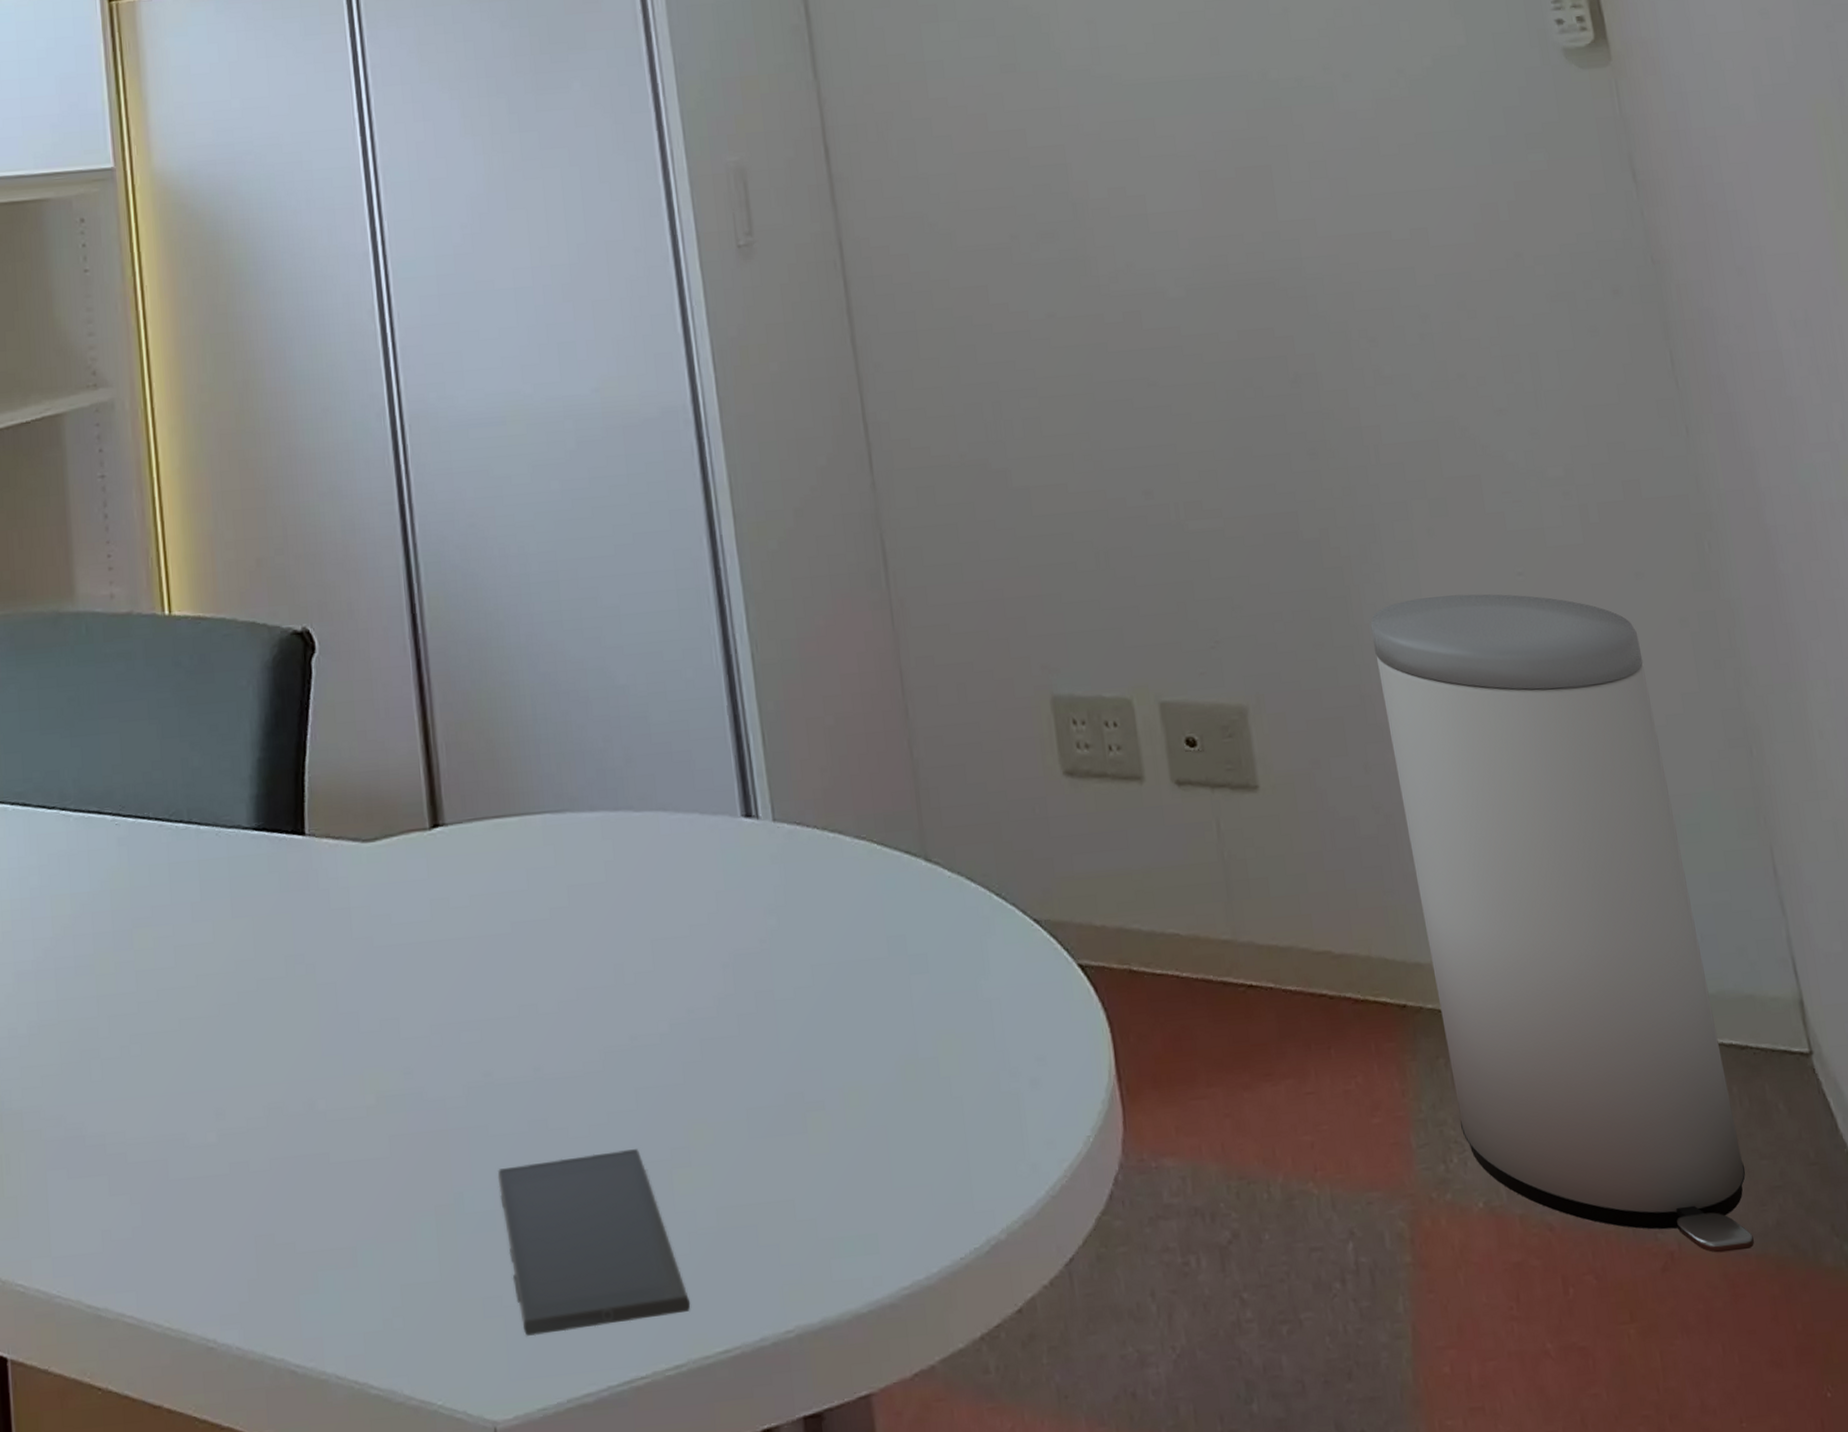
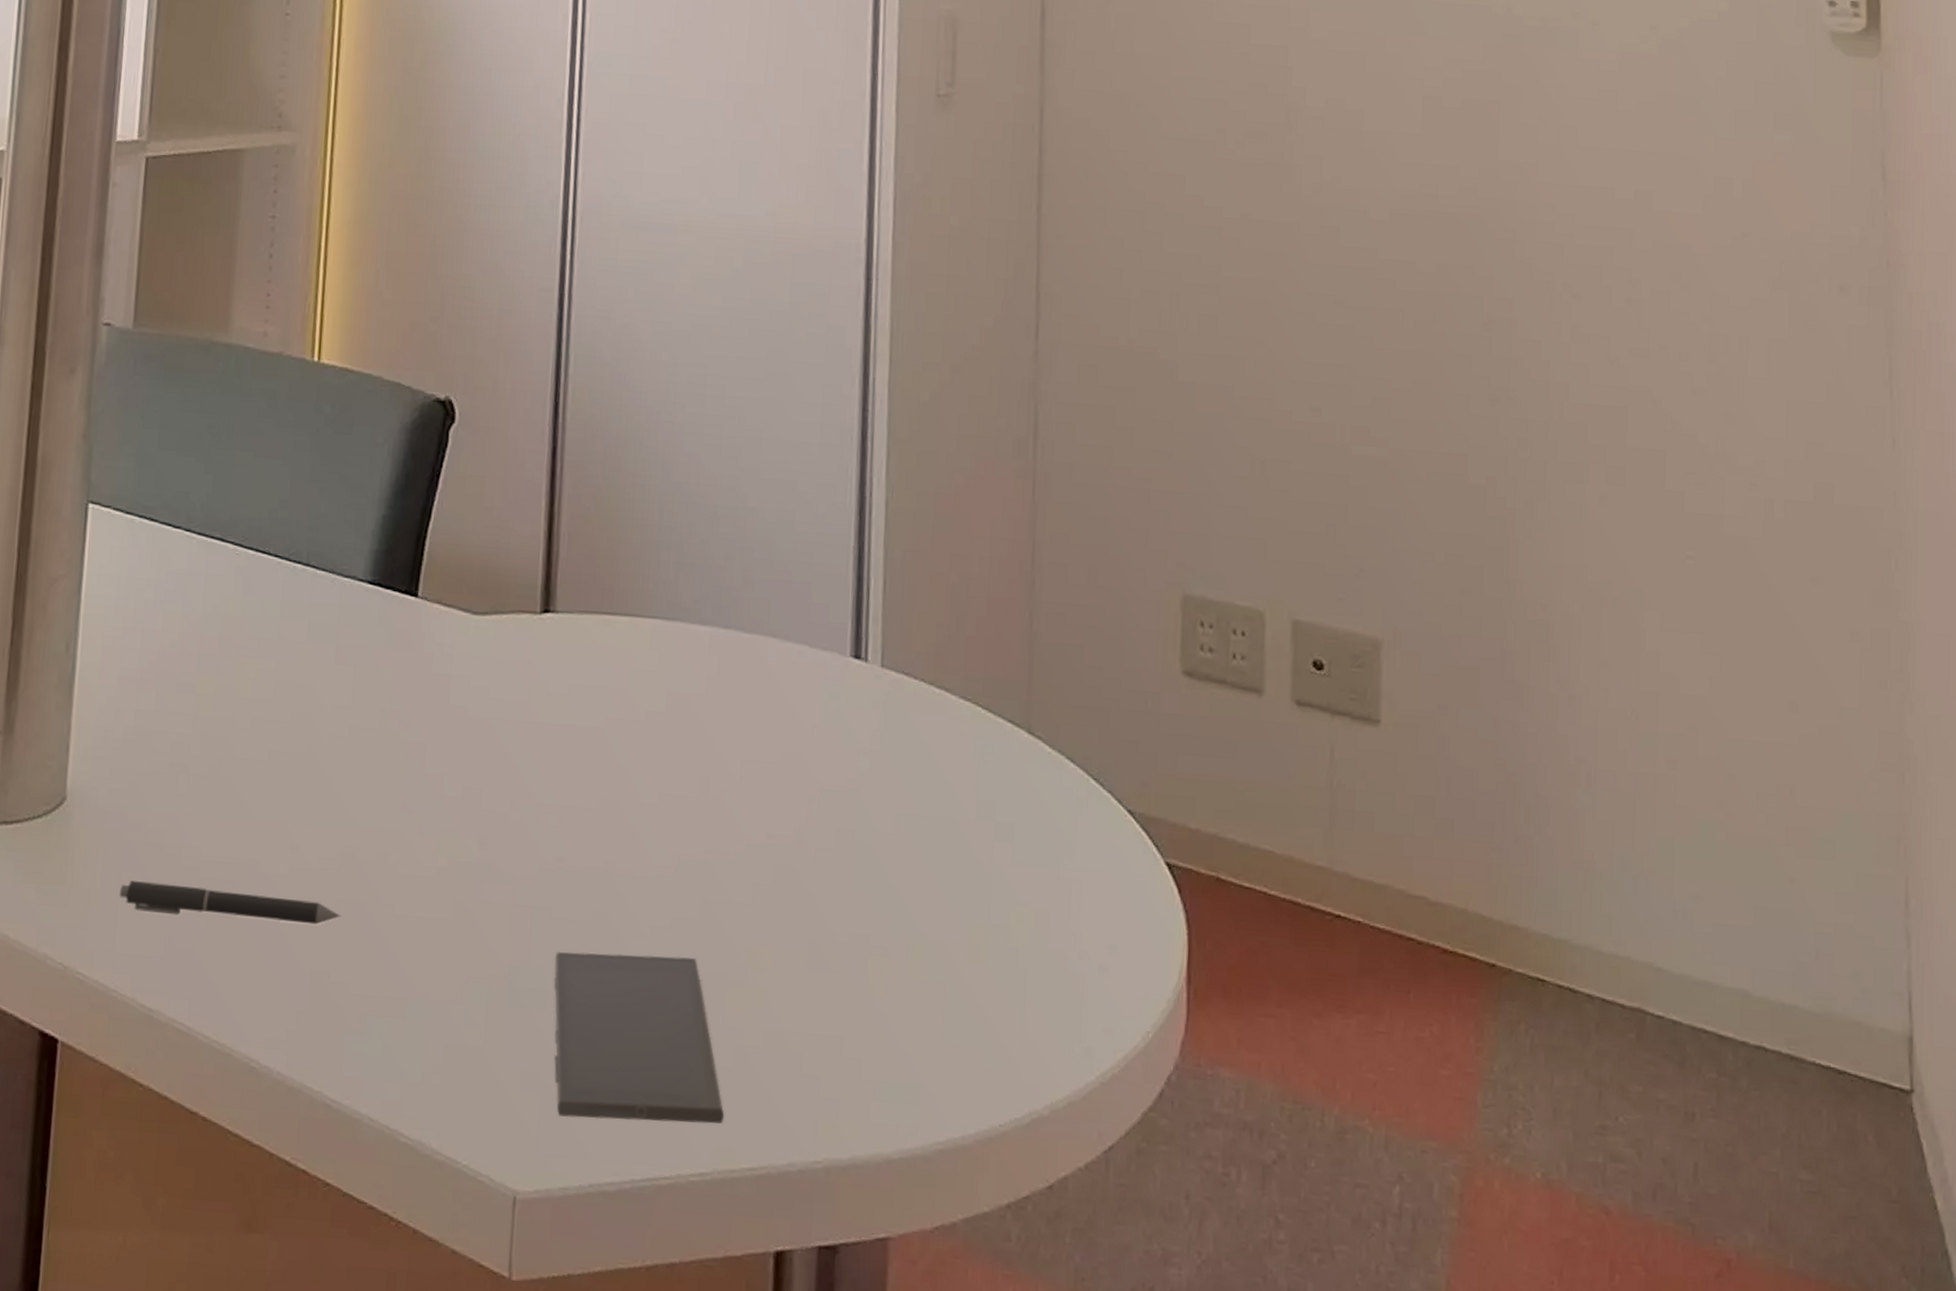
pen: none [48,1164,278,1209] -> present [119,881,342,925]
pedal bin: present [1370,594,1754,1253] -> none [1523,563,1820,1273]

